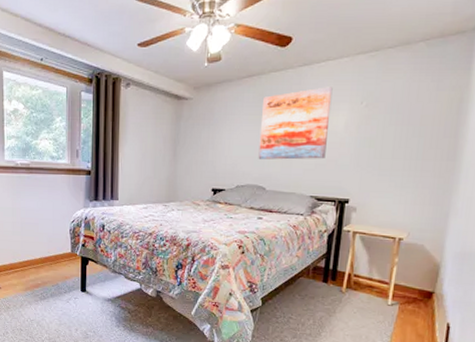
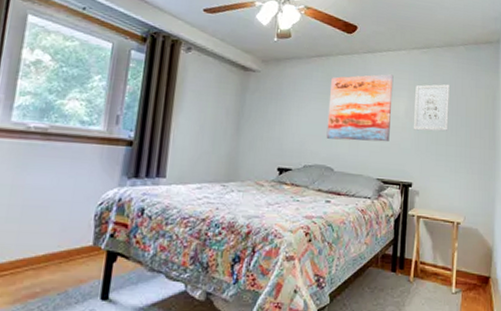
wall art: none [353,90,402,145] -> present [413,83,450,132]

